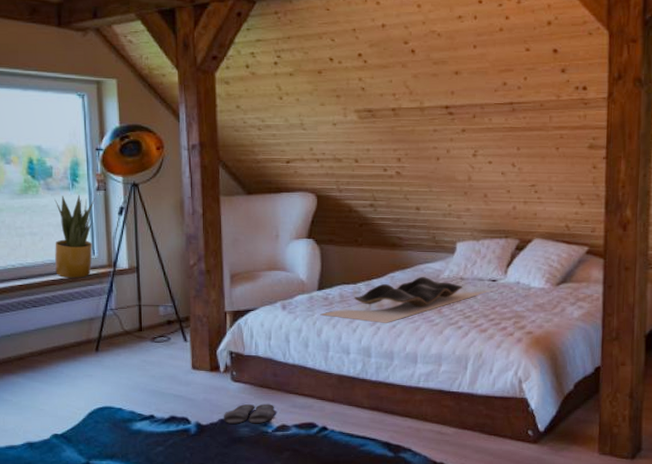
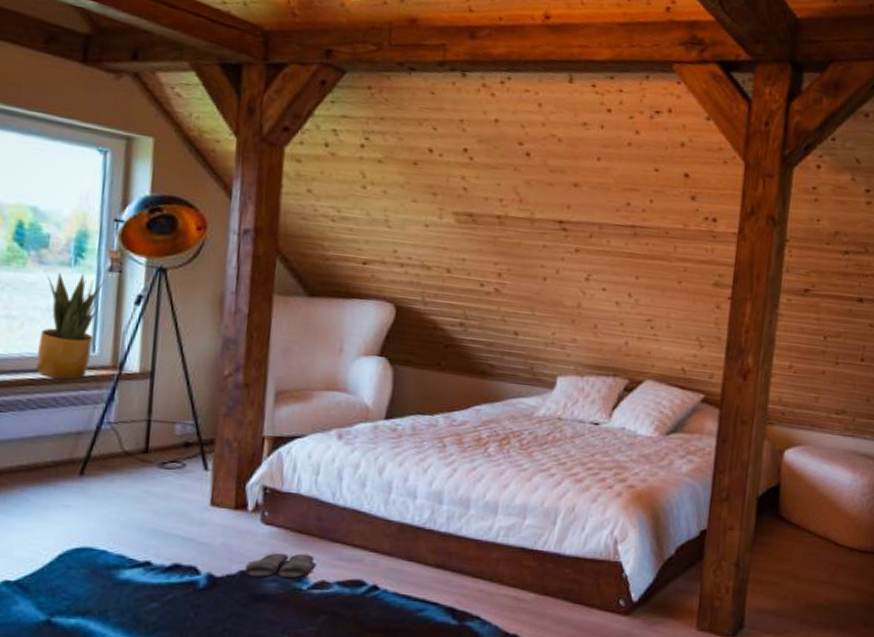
throw blanket: present [320,277,498,323] -> none [385,413,600,465]

